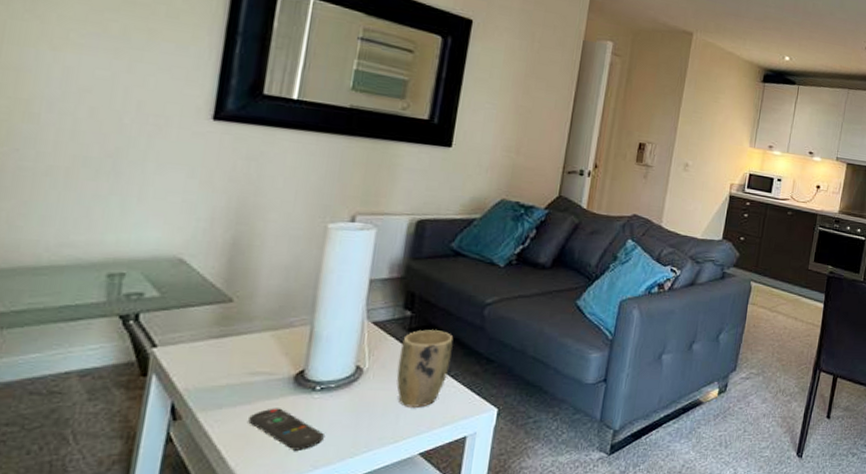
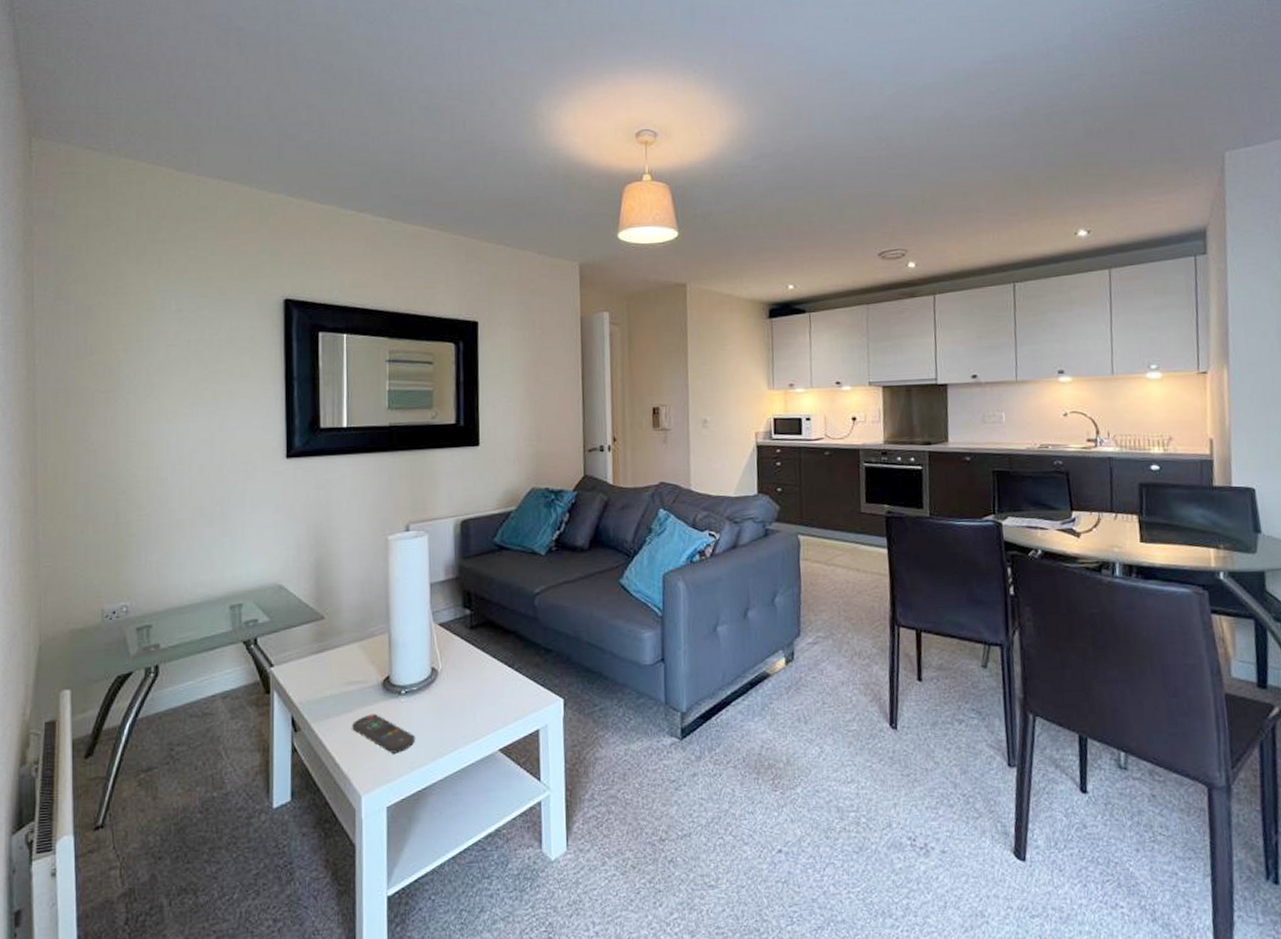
plant pot: present [396,330,454,407] -> none [466,625,512,704]

